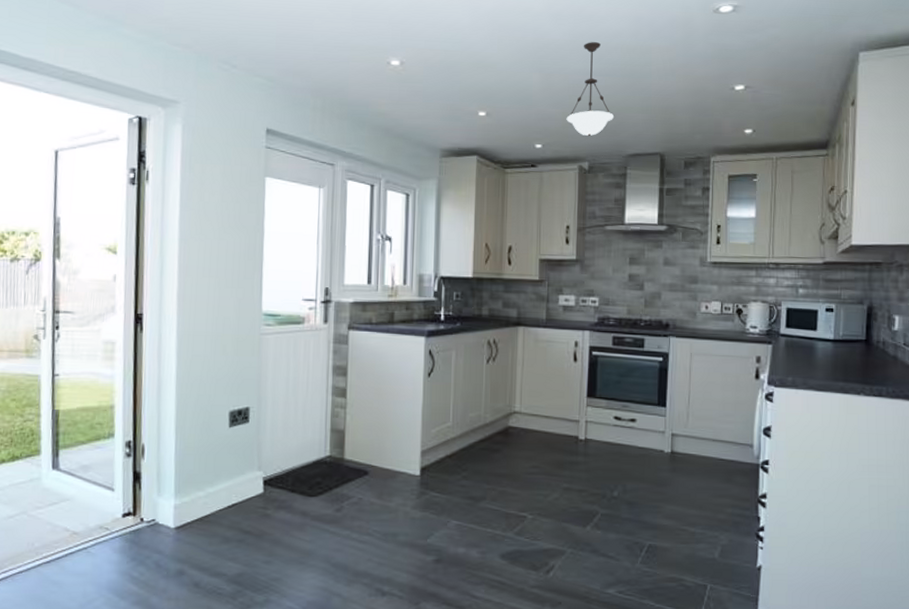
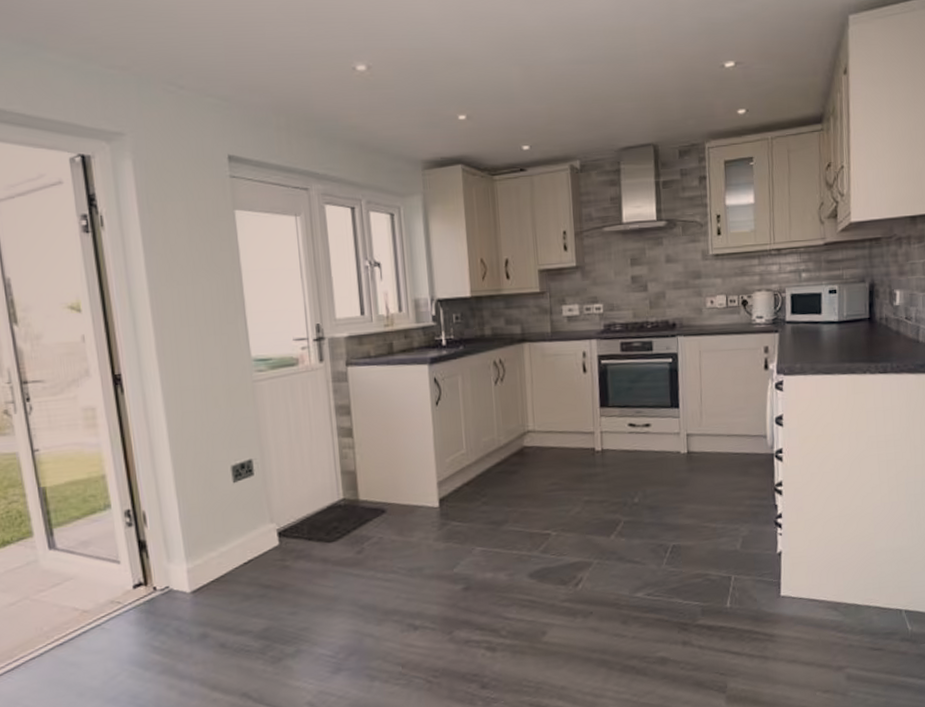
pendant light: present [566,42,613,137] -> none [552,26,602,133]

